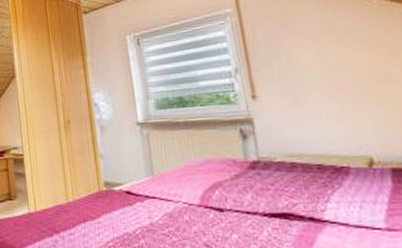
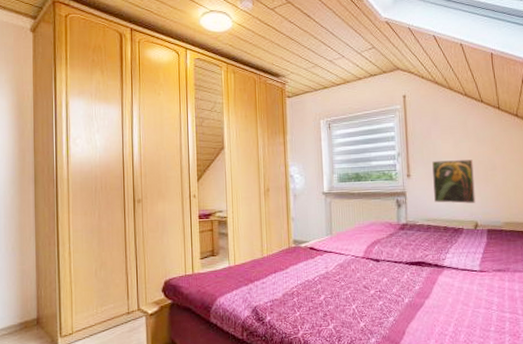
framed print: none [287,71,365,133] -> present [432,159,476,204]

